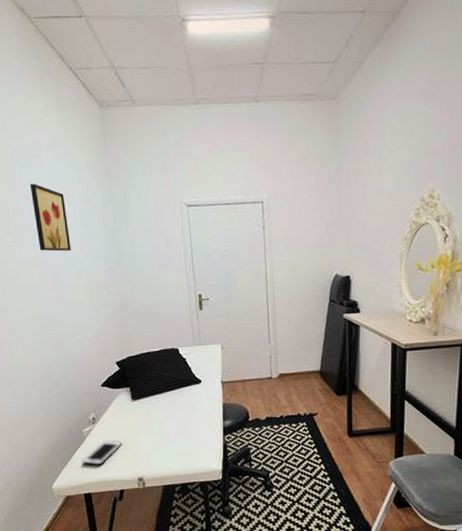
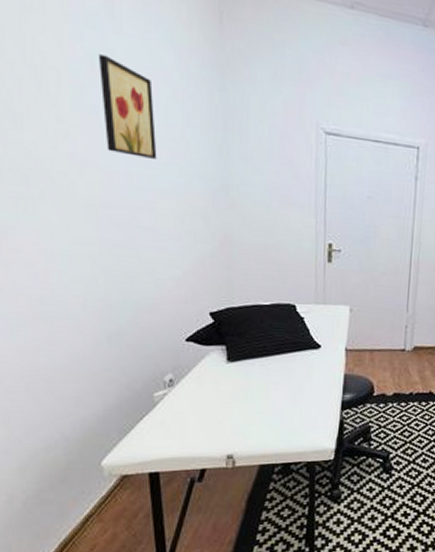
cell phone: present [82,440,122,465] -> none [150,408,208,438]

